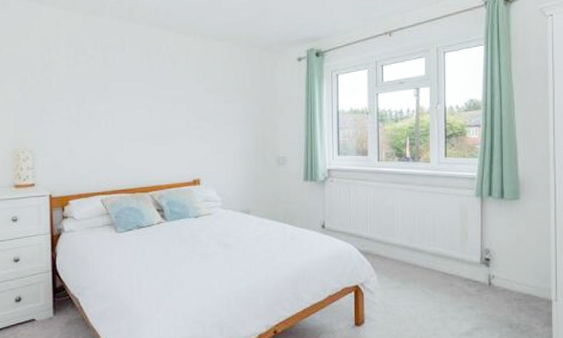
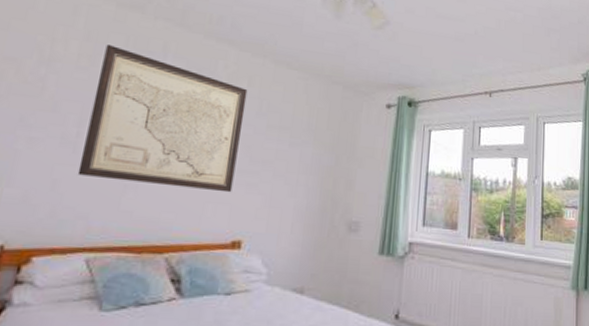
wall art: none [83,45,187,145] -> present [77,45,248,193]

